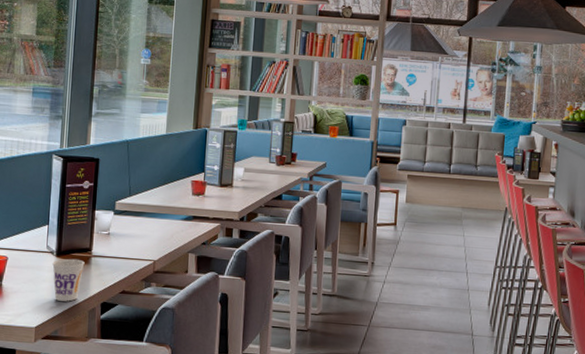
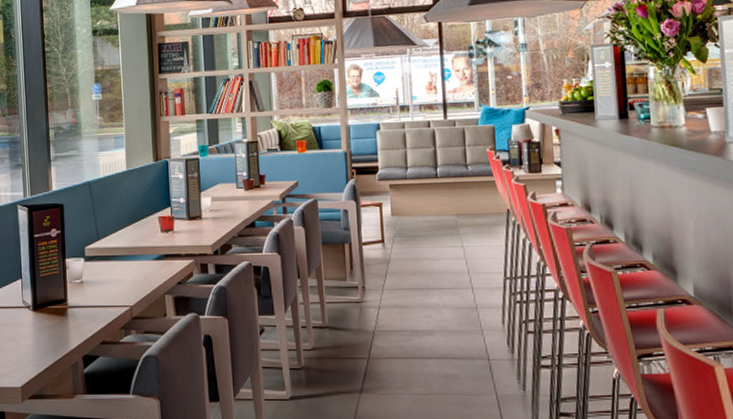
cup: present [52,258,85,302] -> none [30,311,62,357]

